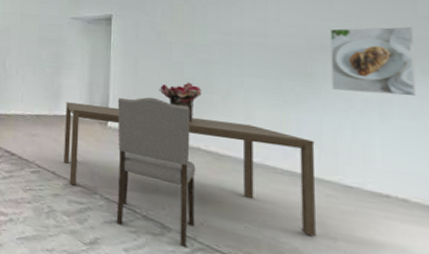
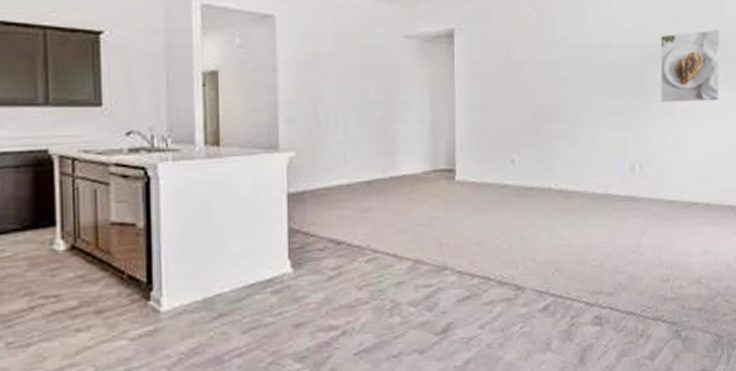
dining table: present [63,102,316,236] -> none [404,152,647,266]
chair: present [116,97,196,247] -> none [465,135,547,304]
bouquet: present [159,82,202,122] -> none [509,111,552,159]

